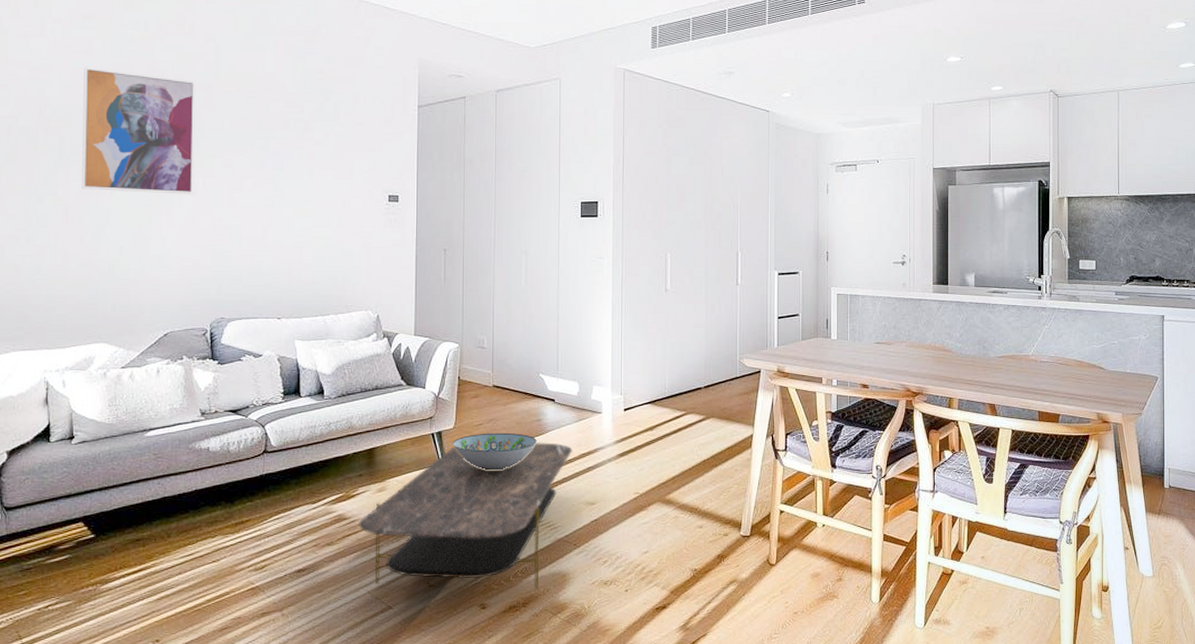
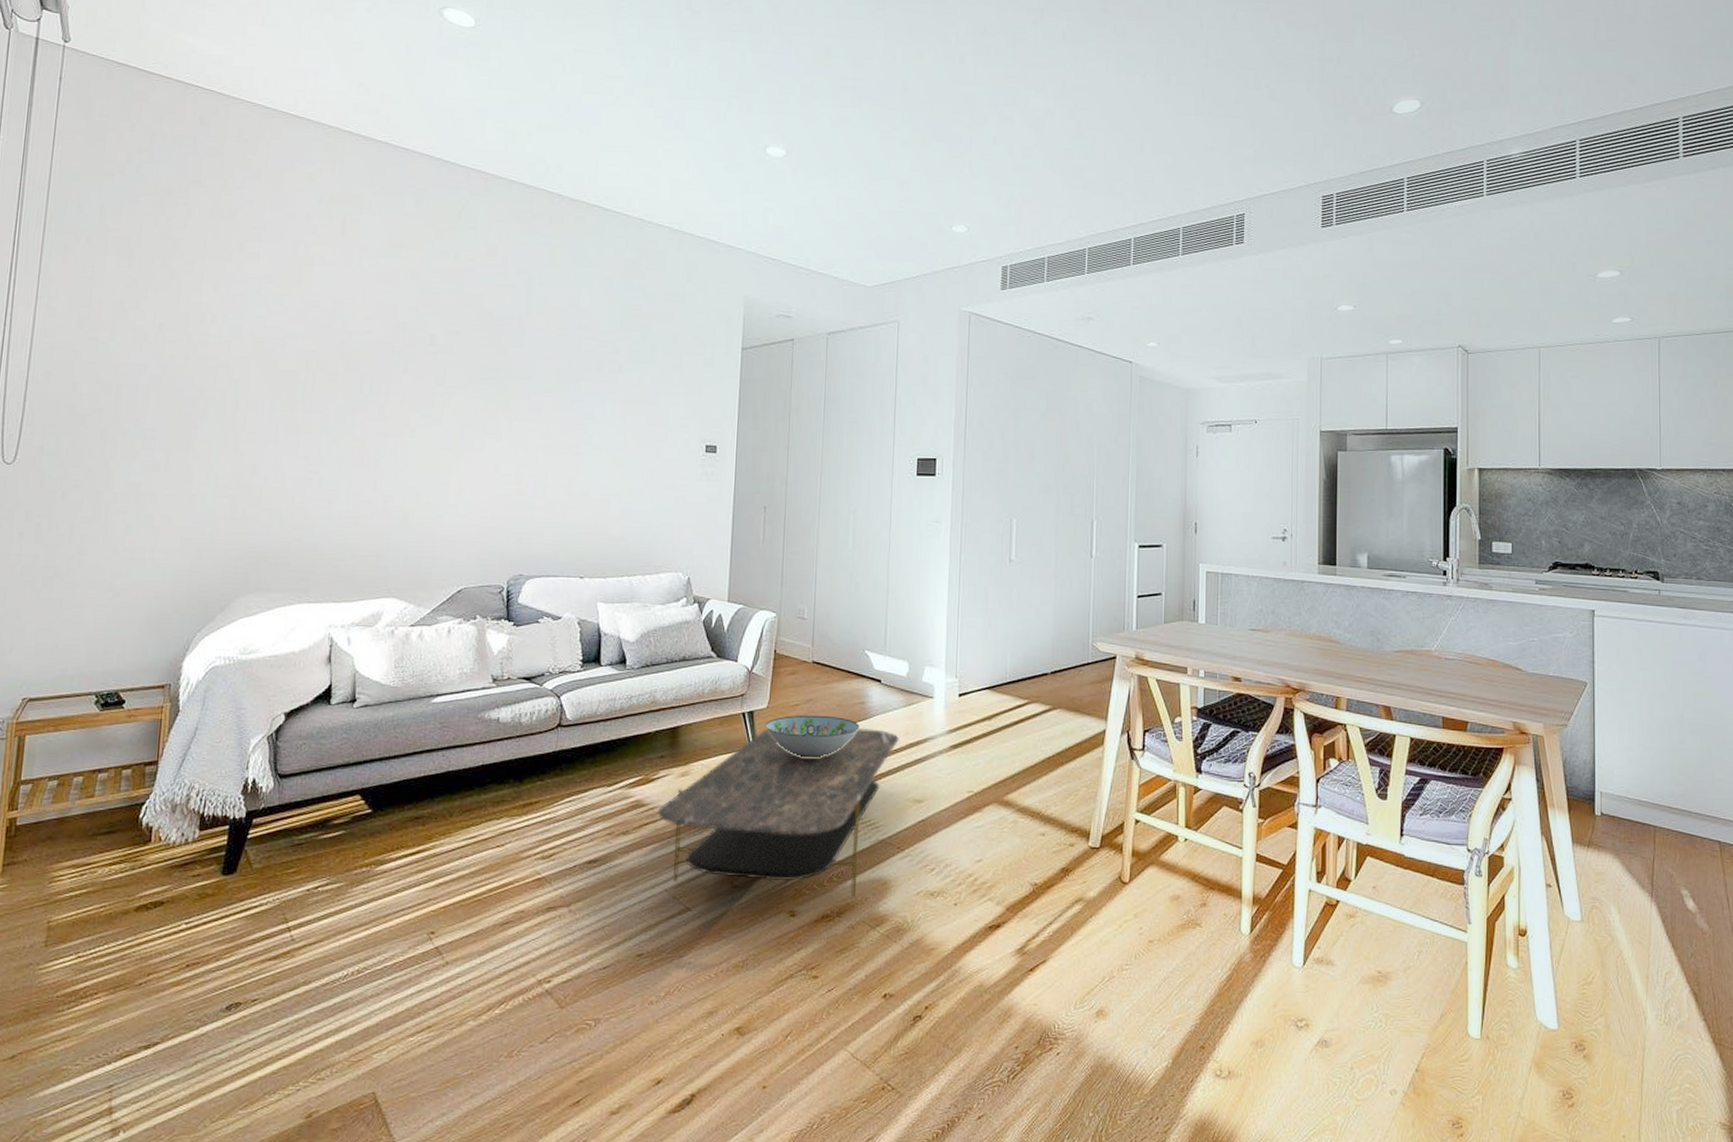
wall art: present [82,67,196,195] -> none [380,299,505,439]

